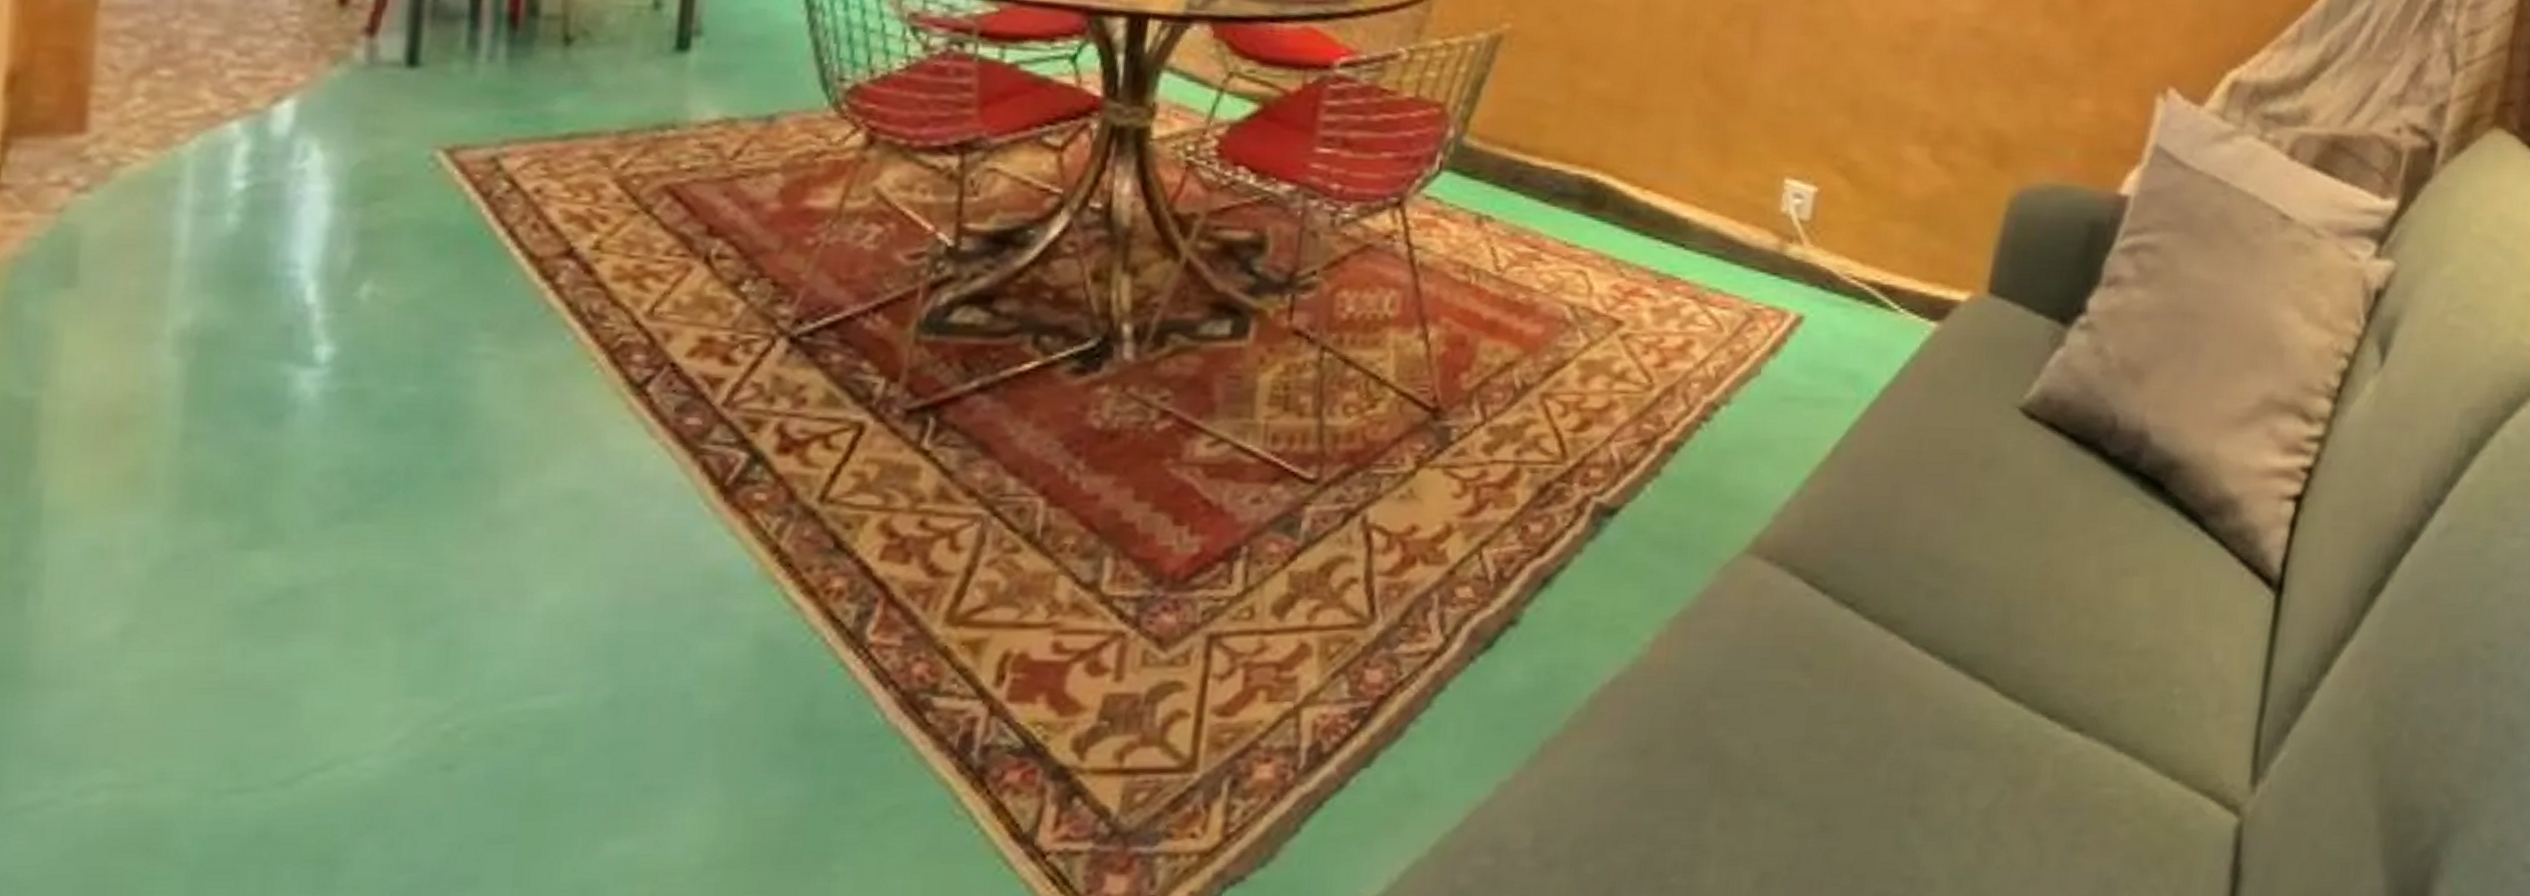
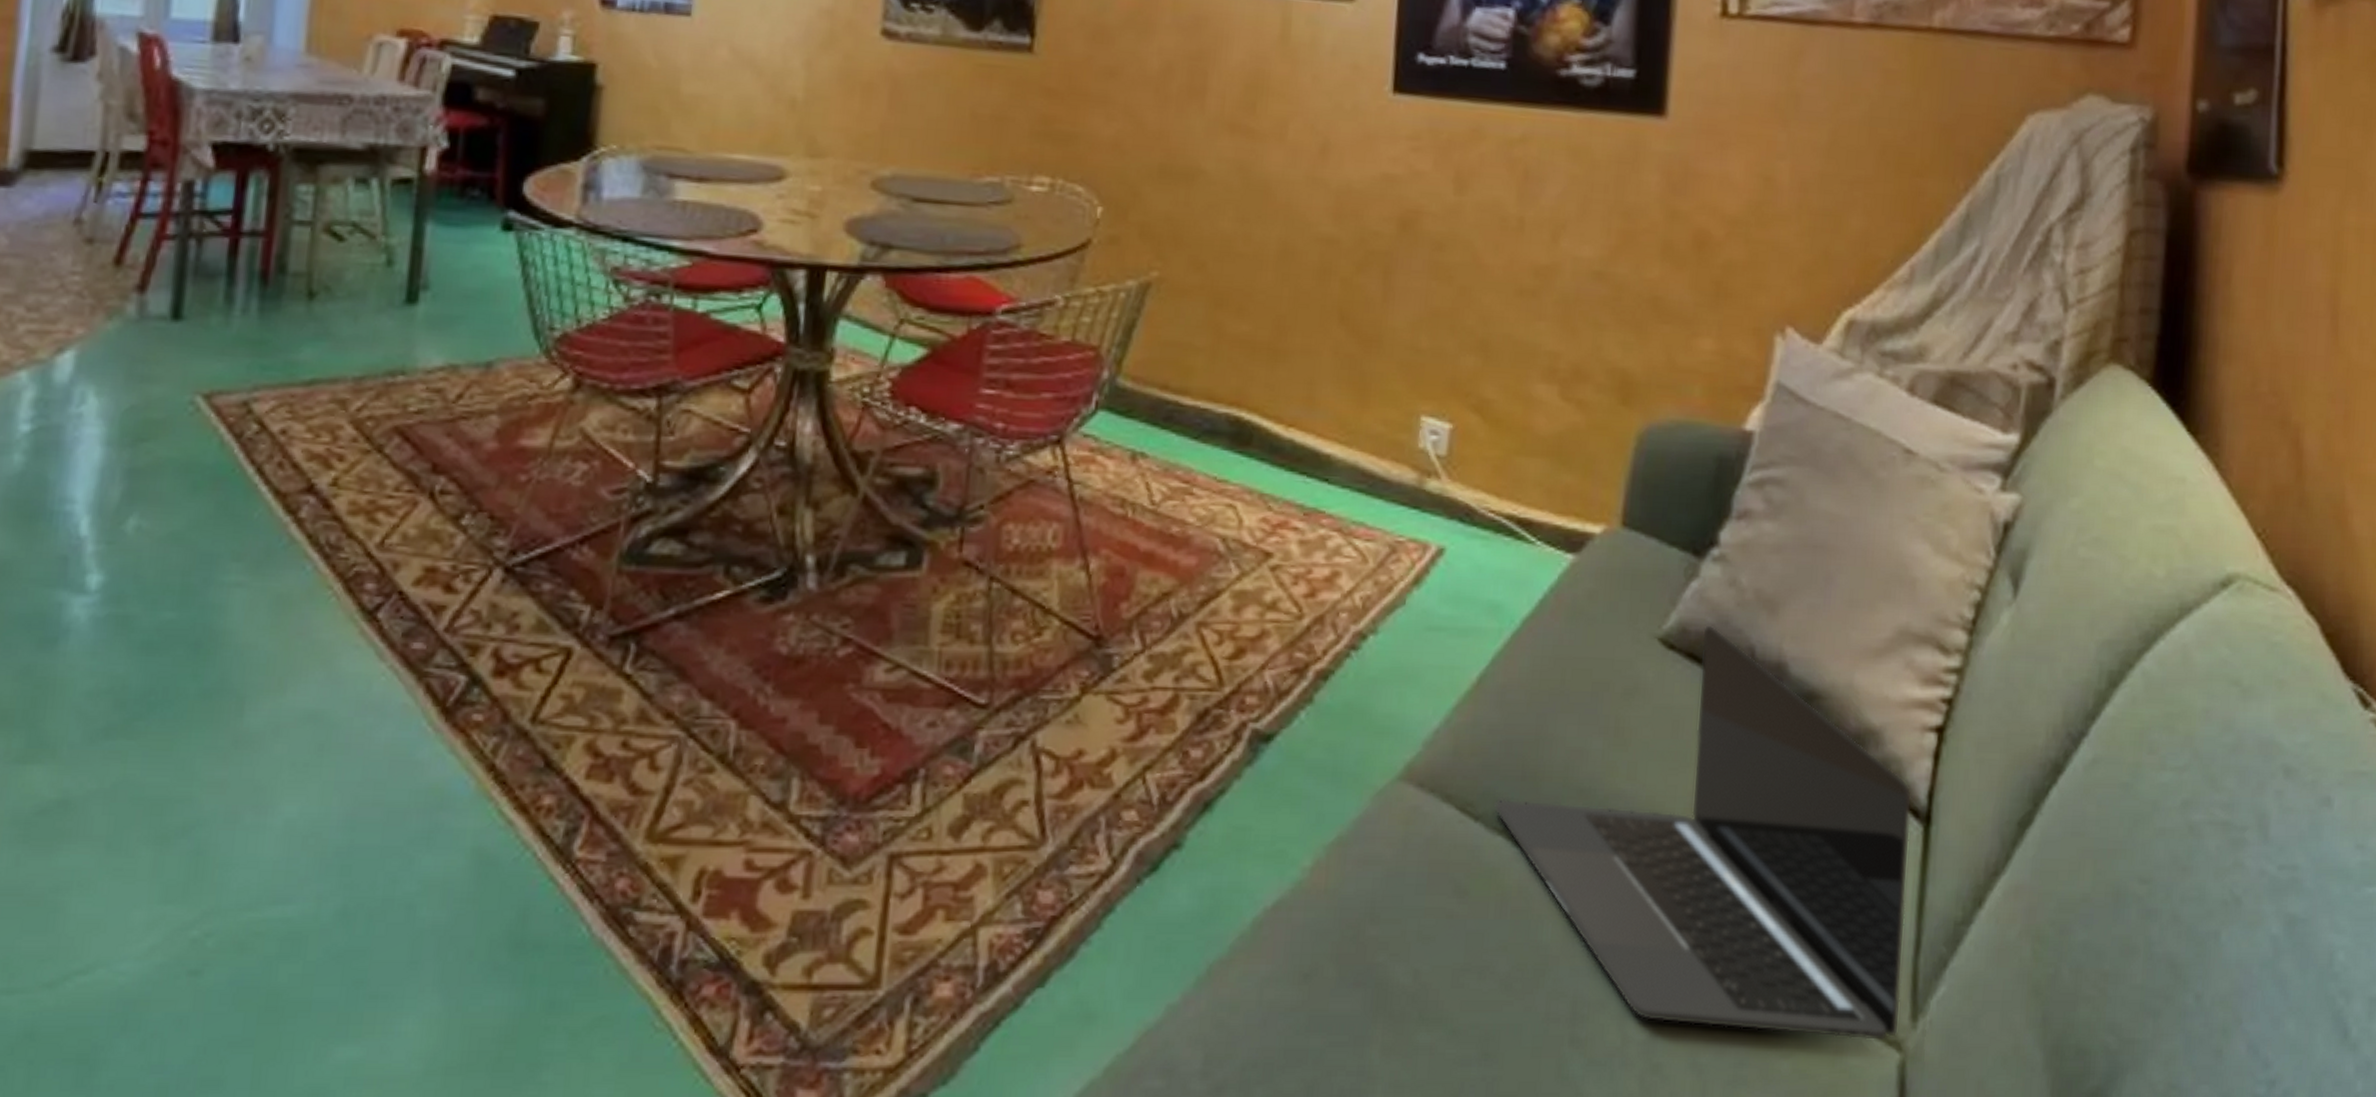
laptop: none [1842,394,2266,806] -> present [1493,625,1912,1041]

